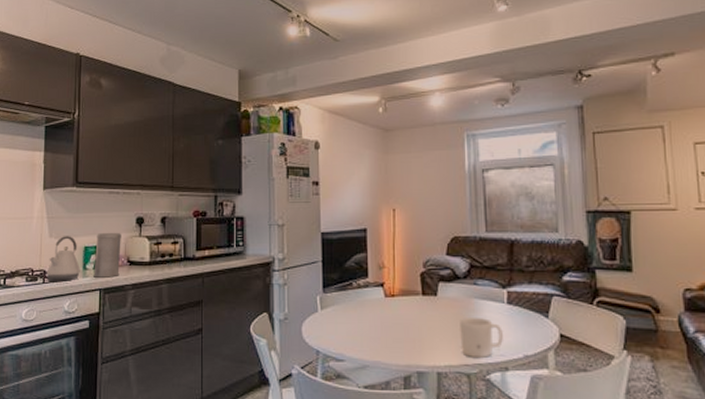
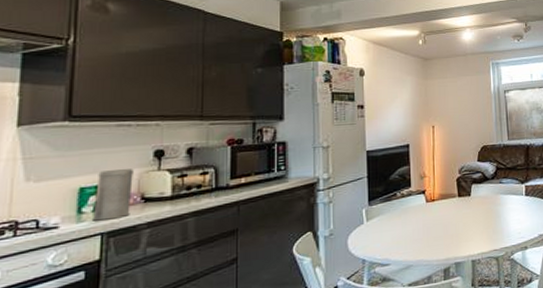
kettle: present [46,236,80,283] -> none [19,177,73,234]
mug: present [458,318,503,358] -> none [488,209,523,243]

